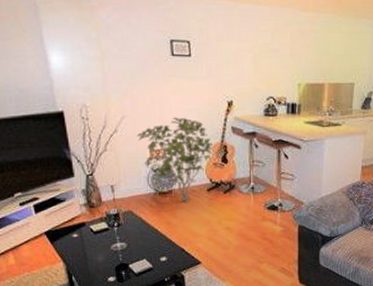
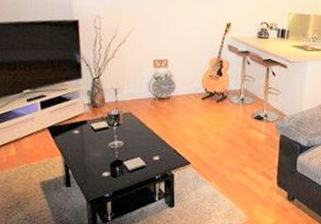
shrub: present [137,117,213,202] -> none [143,33,210,108]

